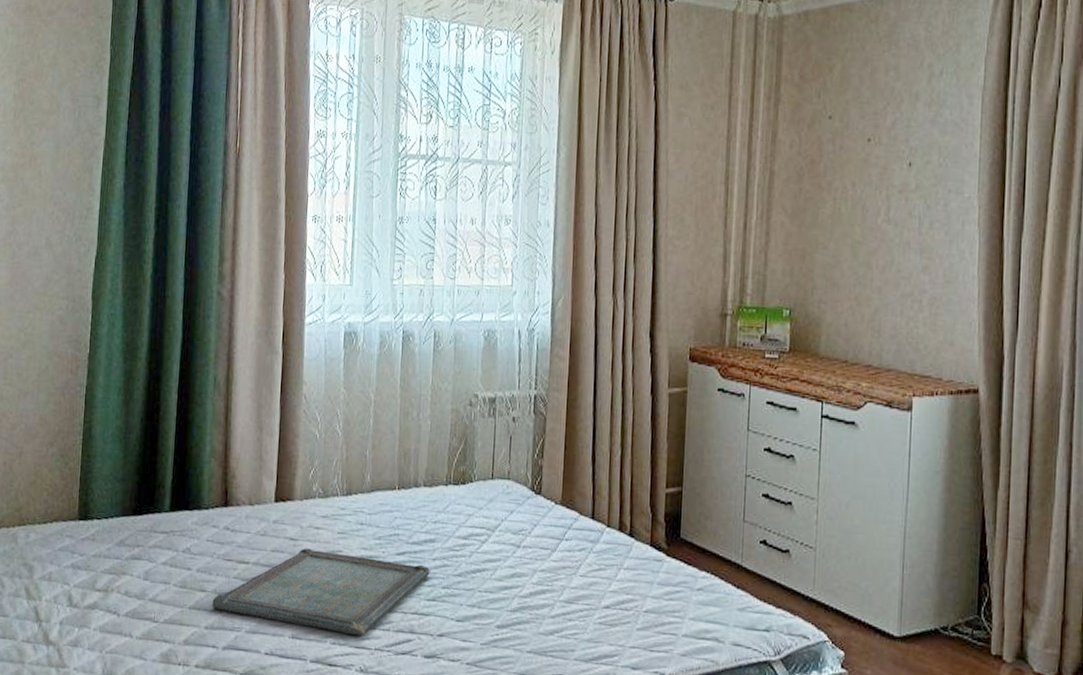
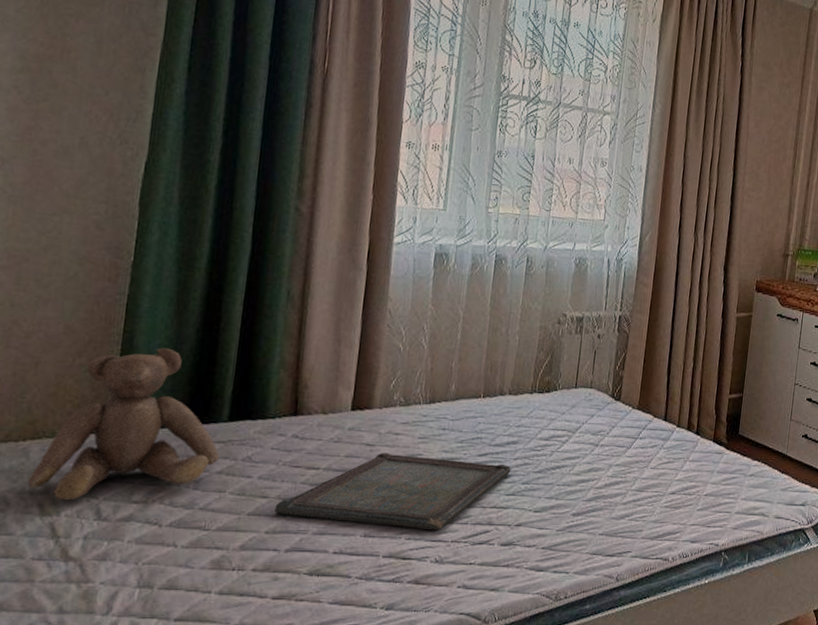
teddy bear: none [16,437,163,586] -> present [27,347,219,501]

